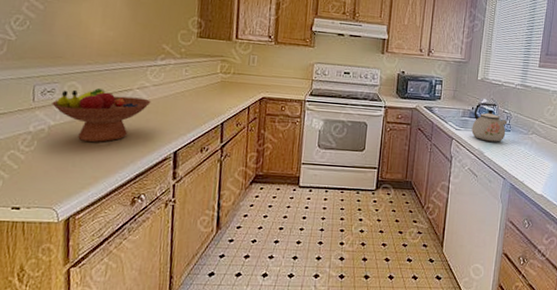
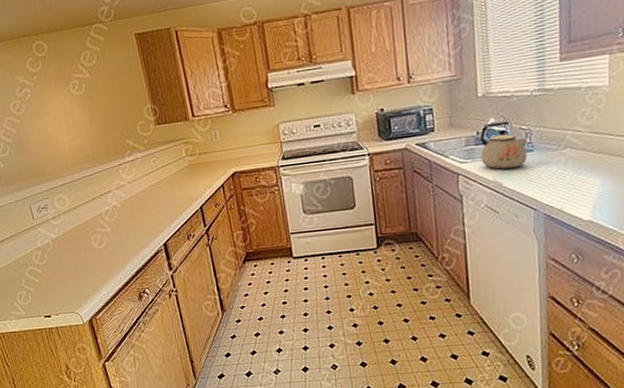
fruit bowl: present [52,88,151,142] -> none [48,196,131,248]

